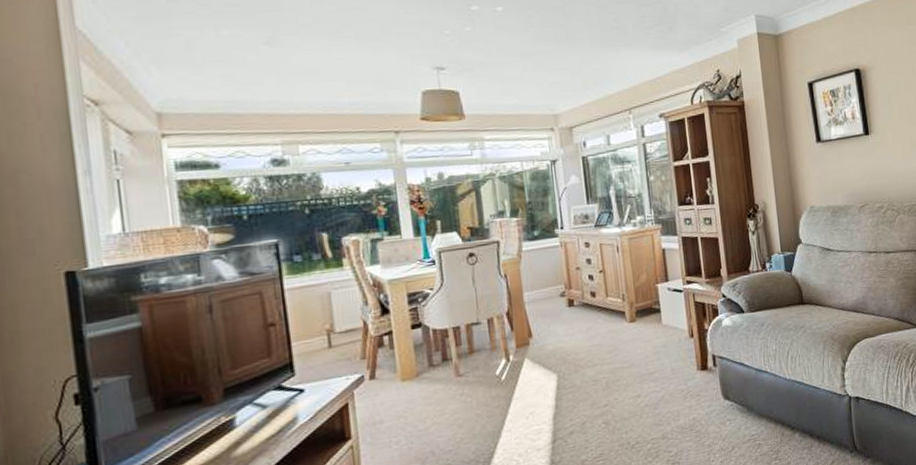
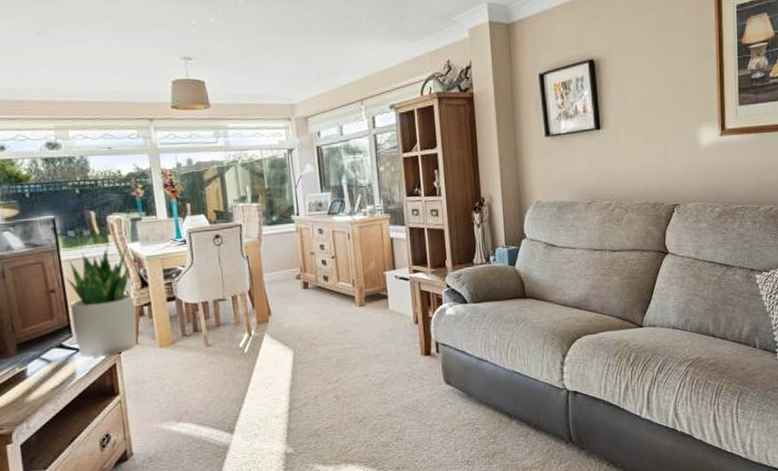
planter: none [289,267,375,400] -> present [65,244,138,358]

